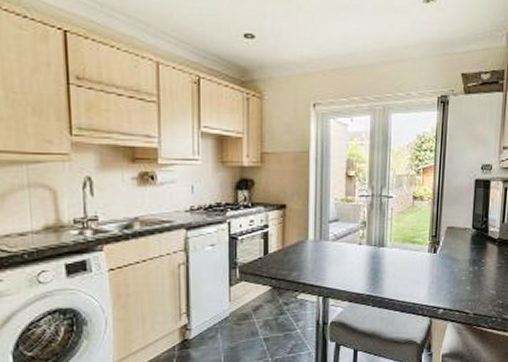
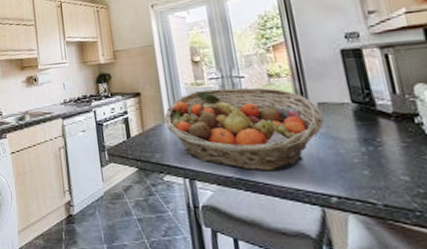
fruit basket: none [307,207,449,288] -> present [163,87,324,171]

